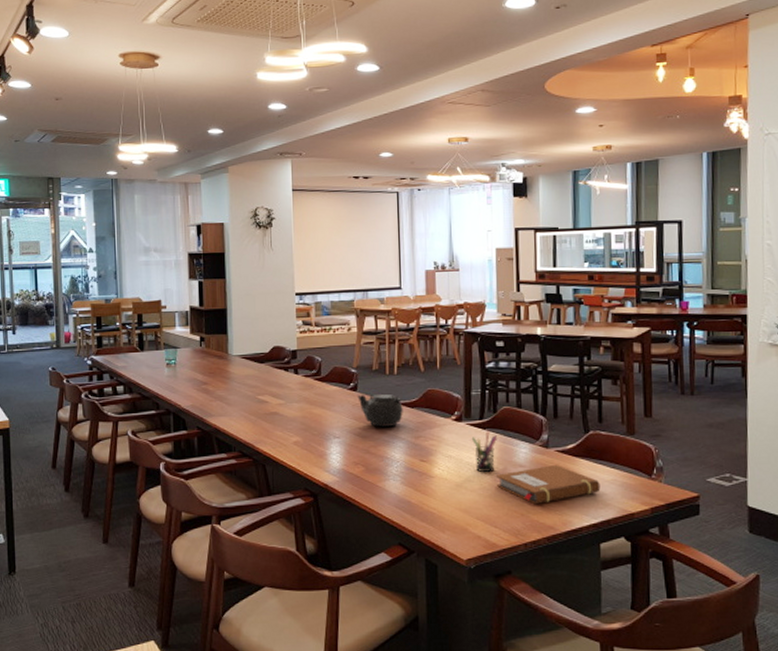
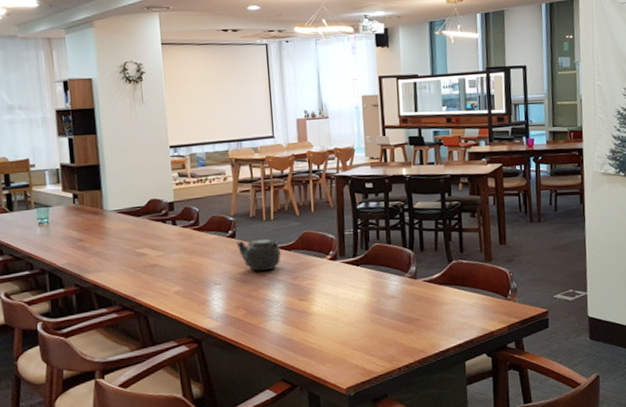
pen holder: present [471,431,497,473] -> none [346,267,370,307]
notebook: present [495,464,601,505] -> none [370,293,464,332]

